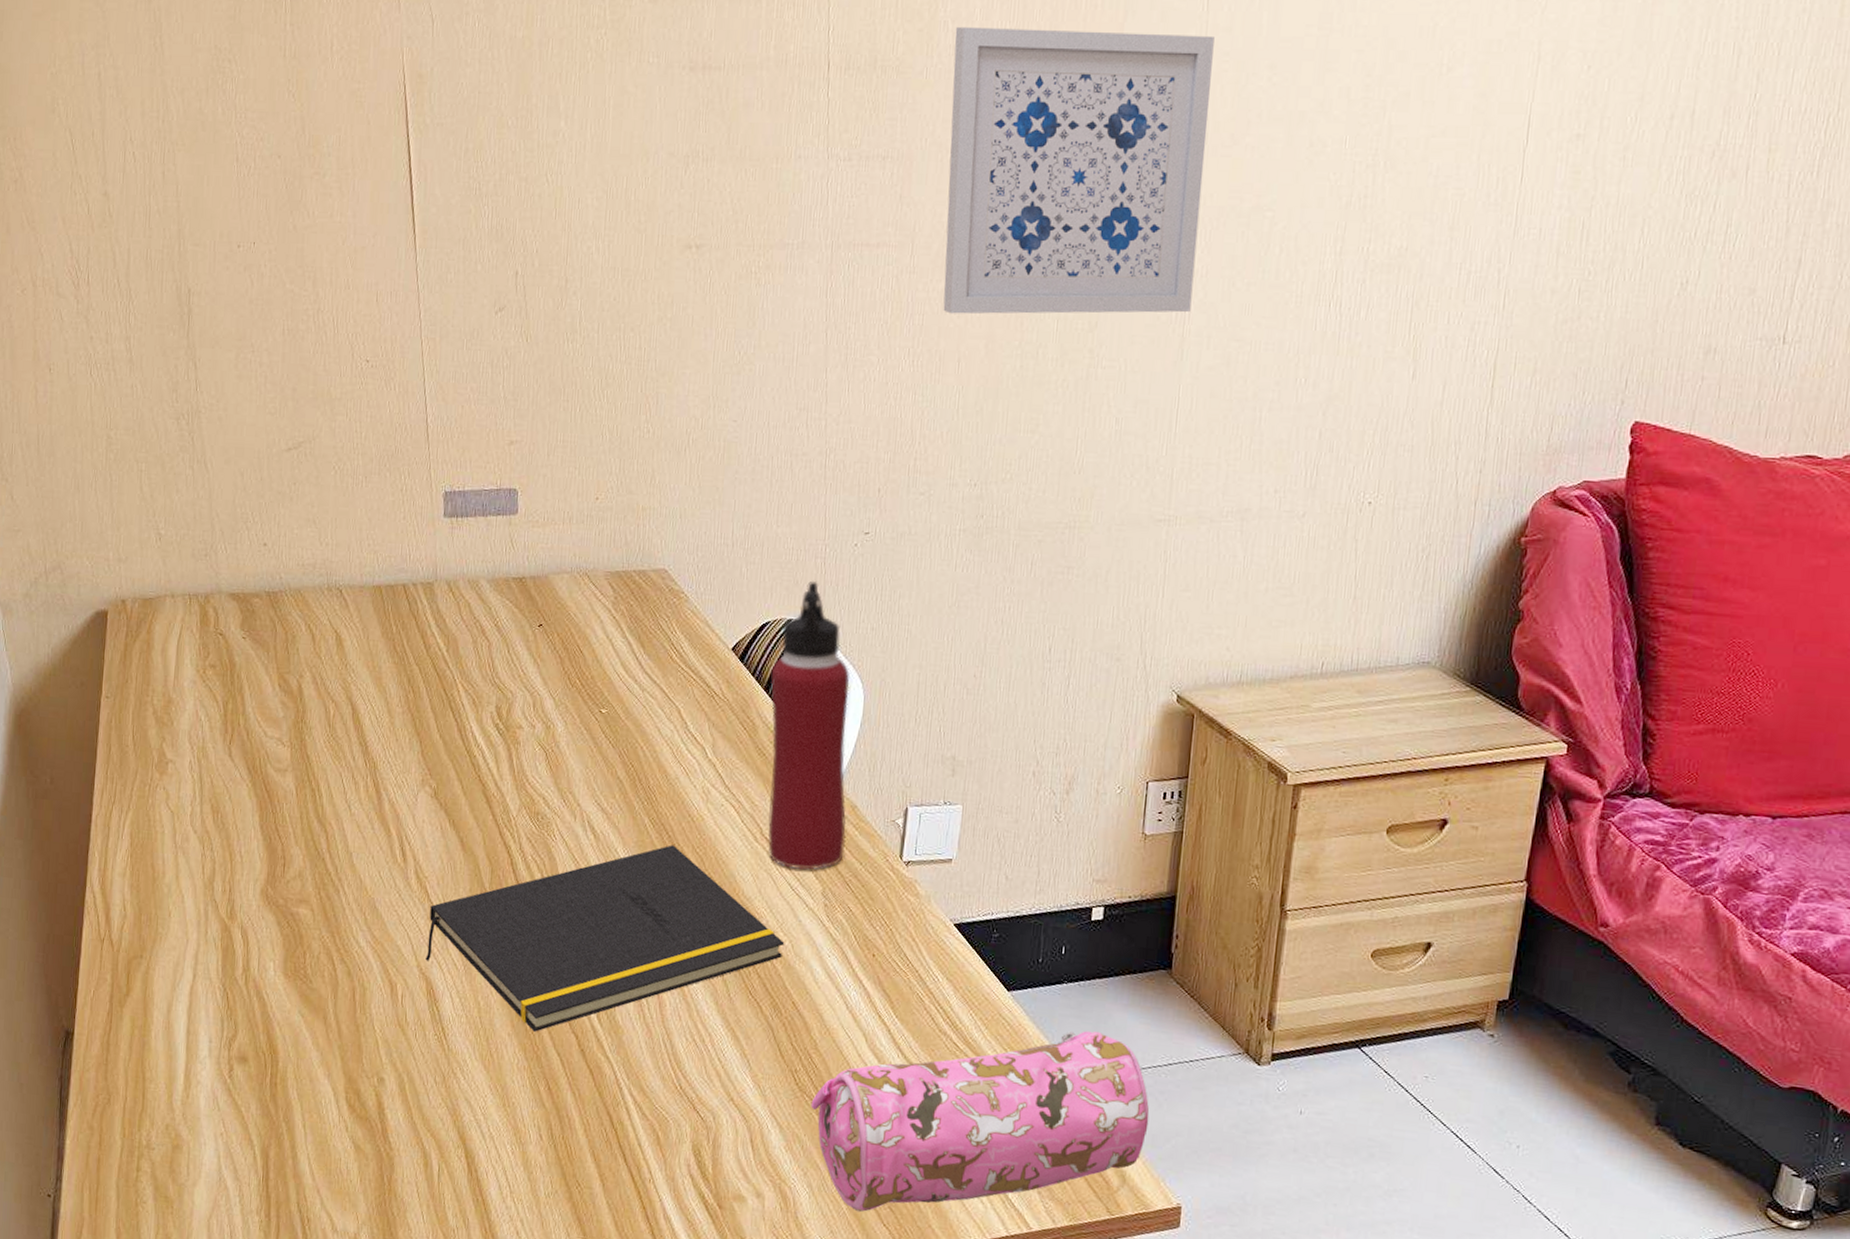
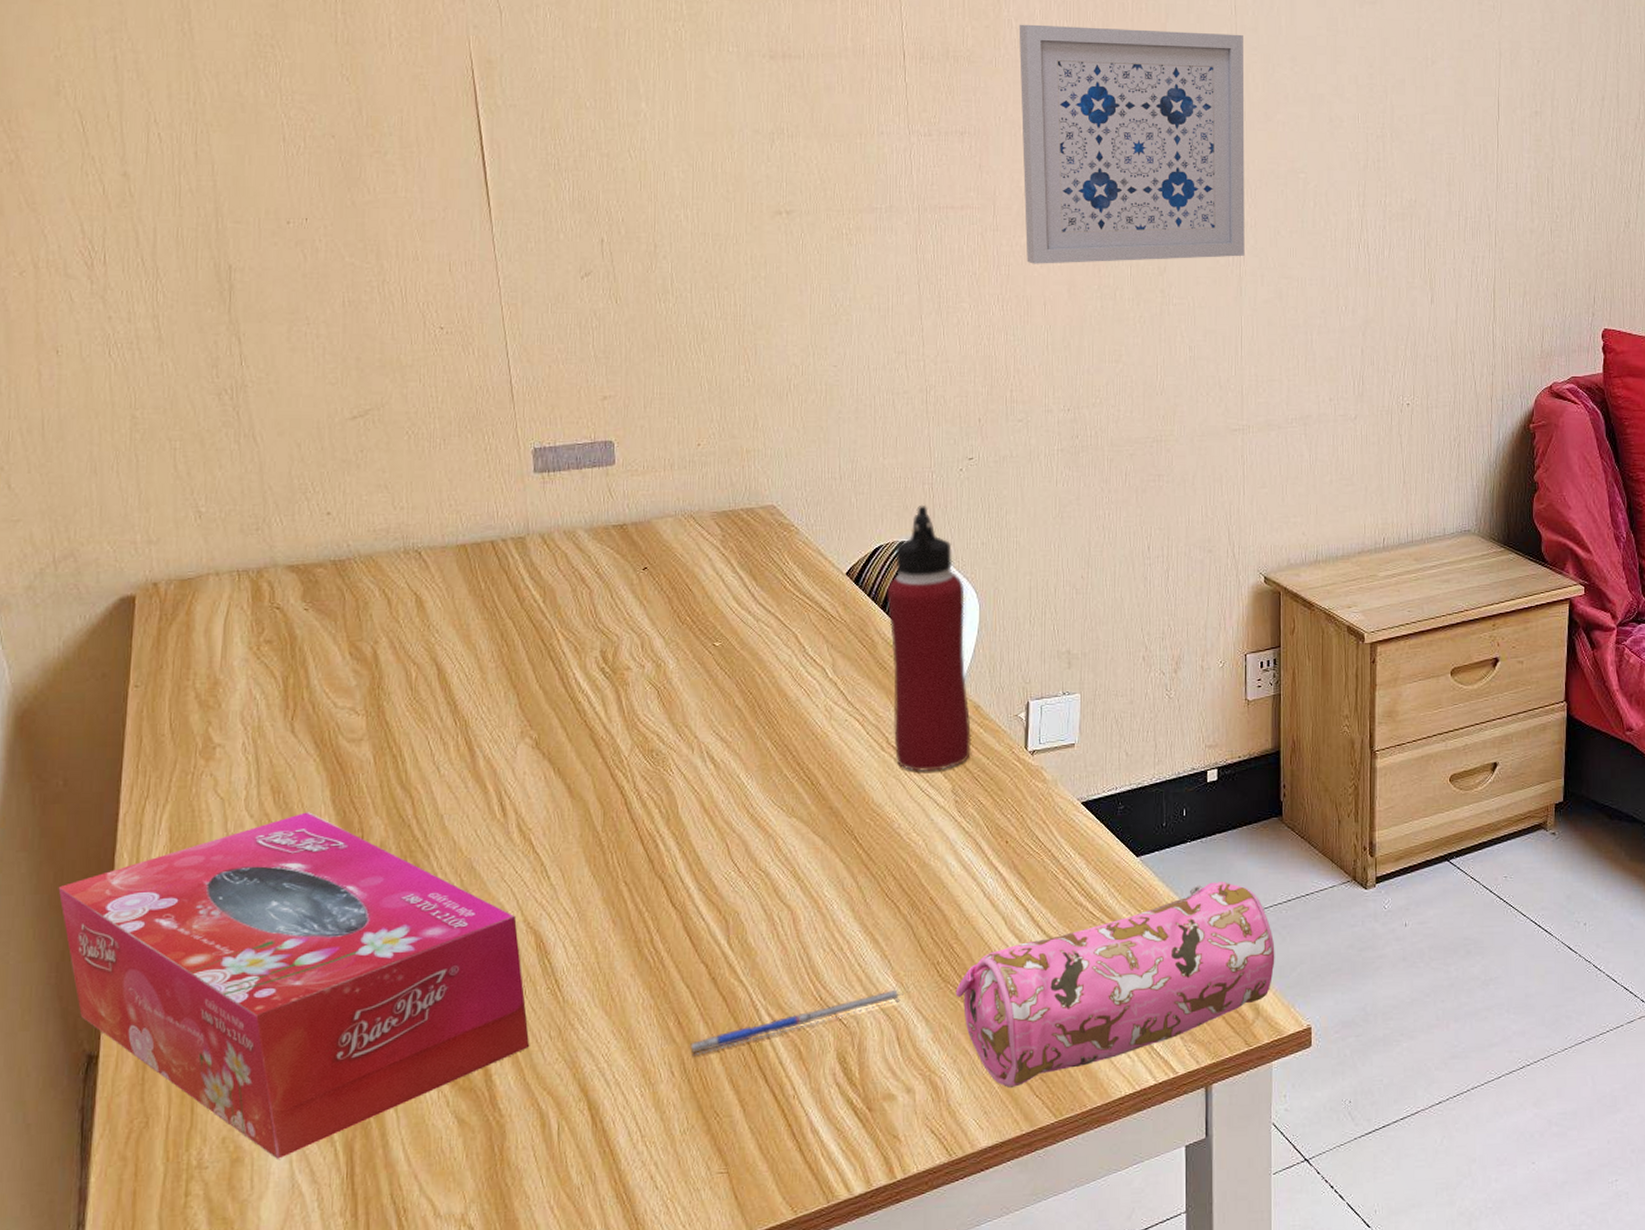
tissue box: none [45,834,418,1153] -> present [58,812,530,1159]
notepad: present [425,845,785,1032] -> none [533,764,918,968]
pen: none [558,1090,760,1123] -> present [690,990,903,1056]

